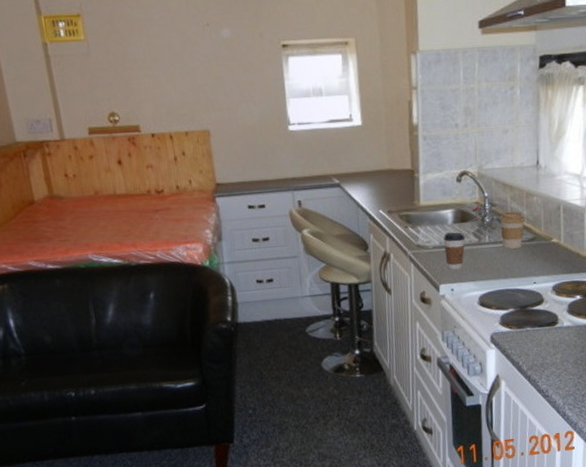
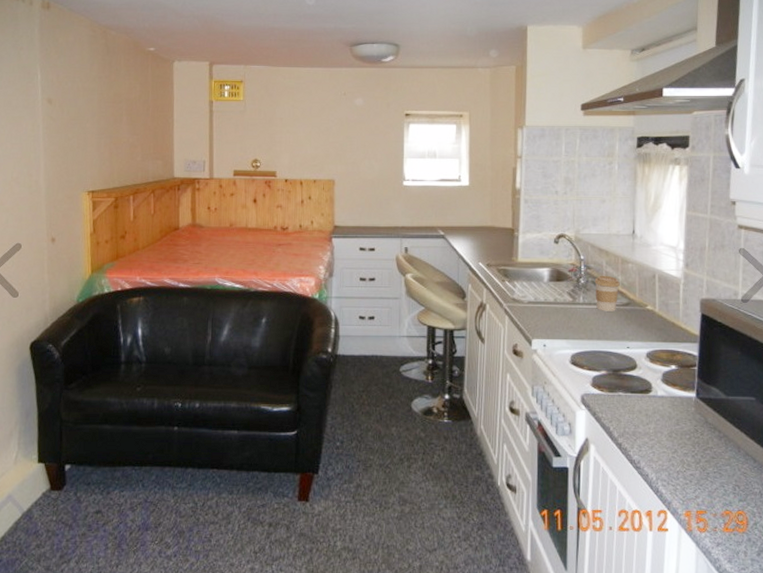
coffee cup: present [443,232,465,270] -> none [538,290,560,326]

